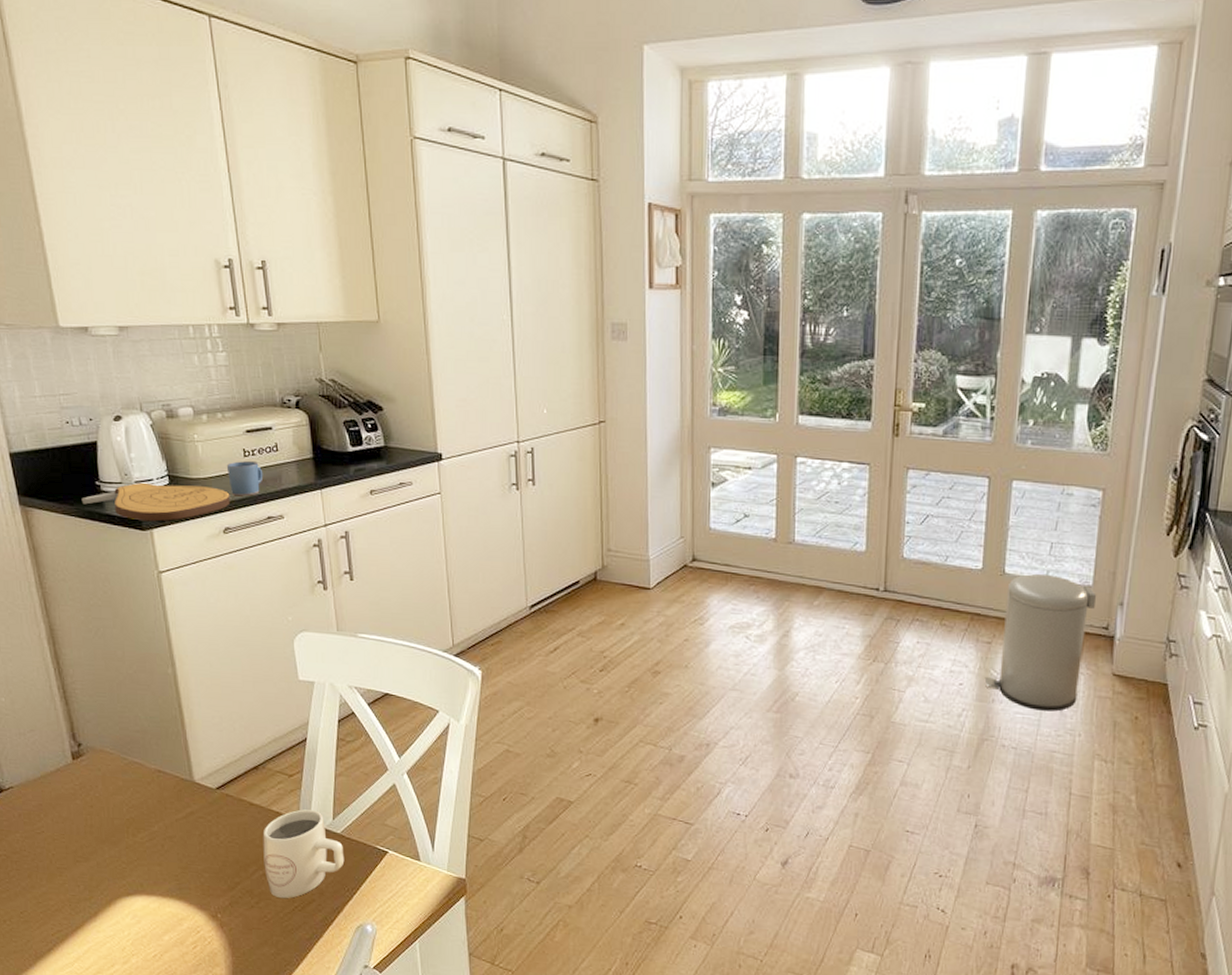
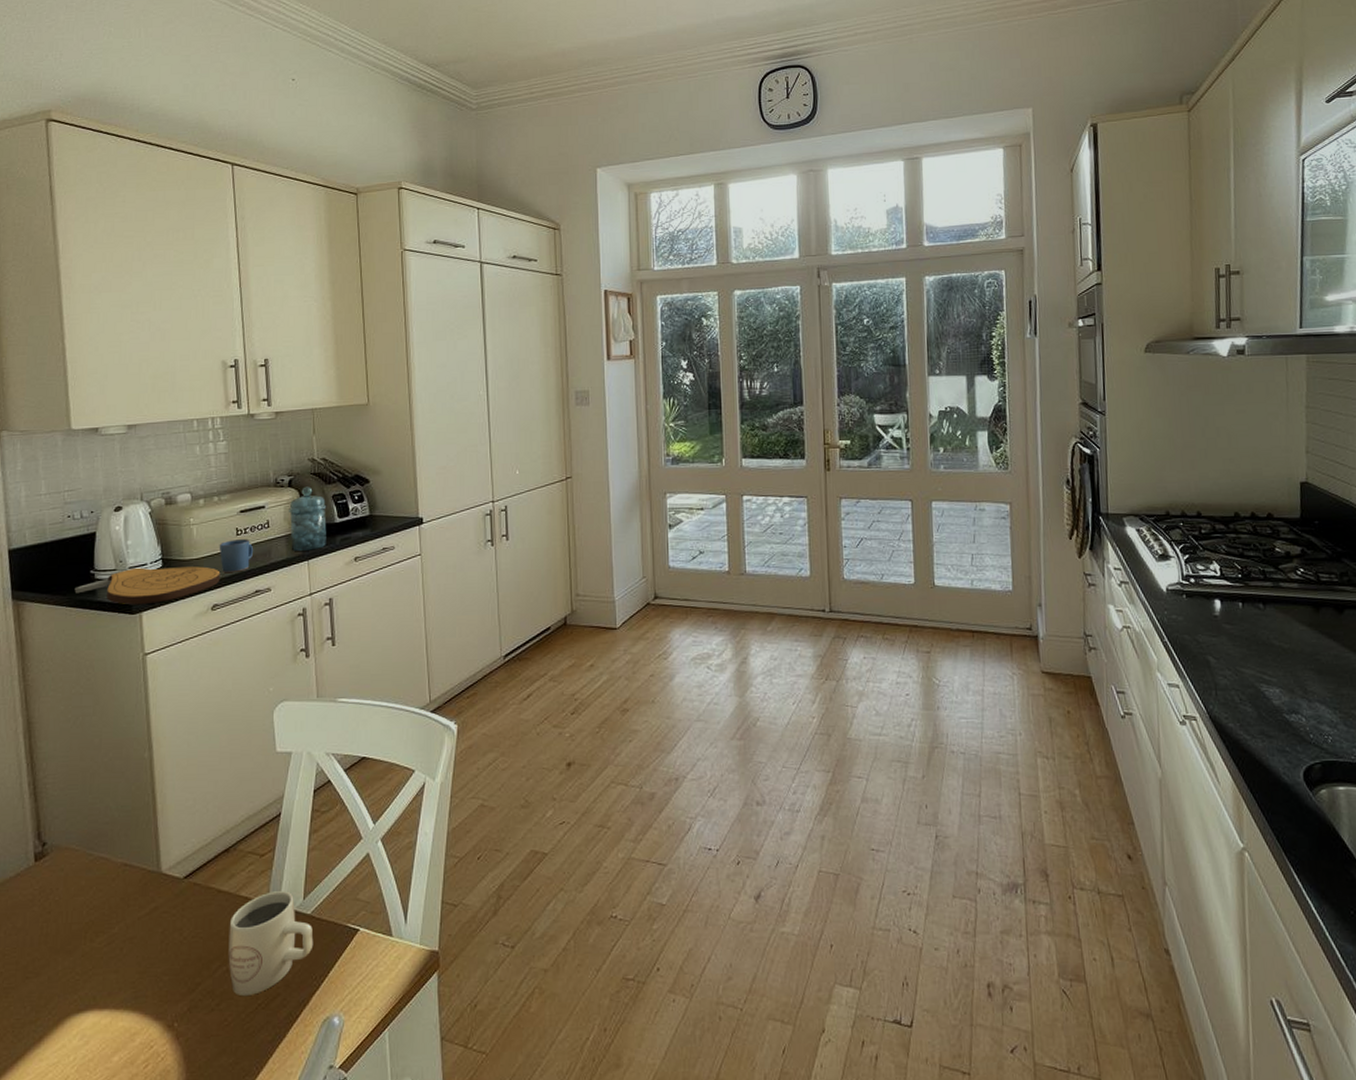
canister: none [297,409,339,479] -> present [288,486,327,551]
pedal bin: present [984,574,1097,712] -> none [928,584,1018,714]

